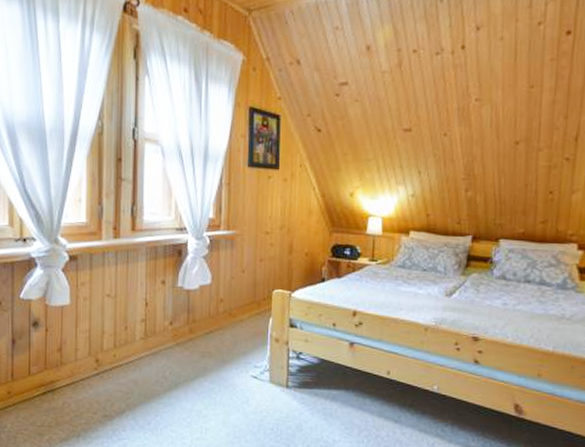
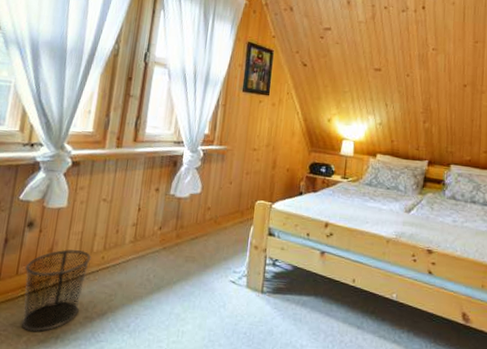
waste bin: none [37,348,102,430] -> present [21,249,91,332]

